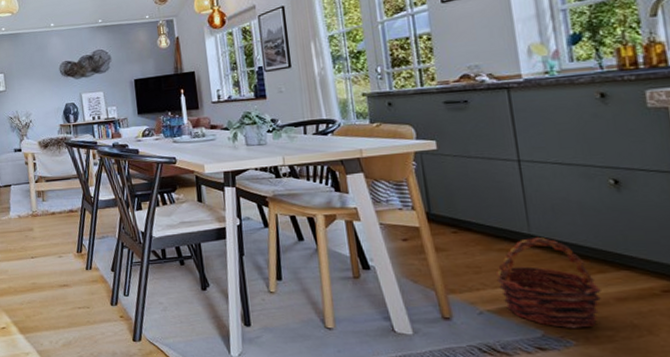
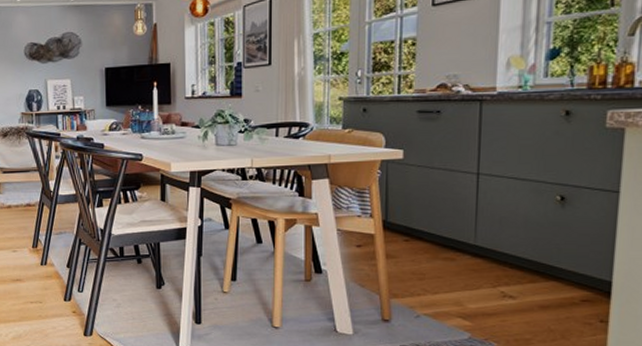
basket: present [495,236,601,329] -> none [437,247,529,333]

